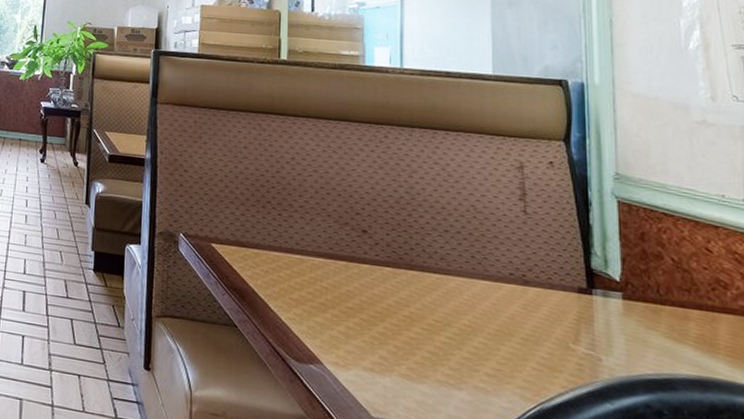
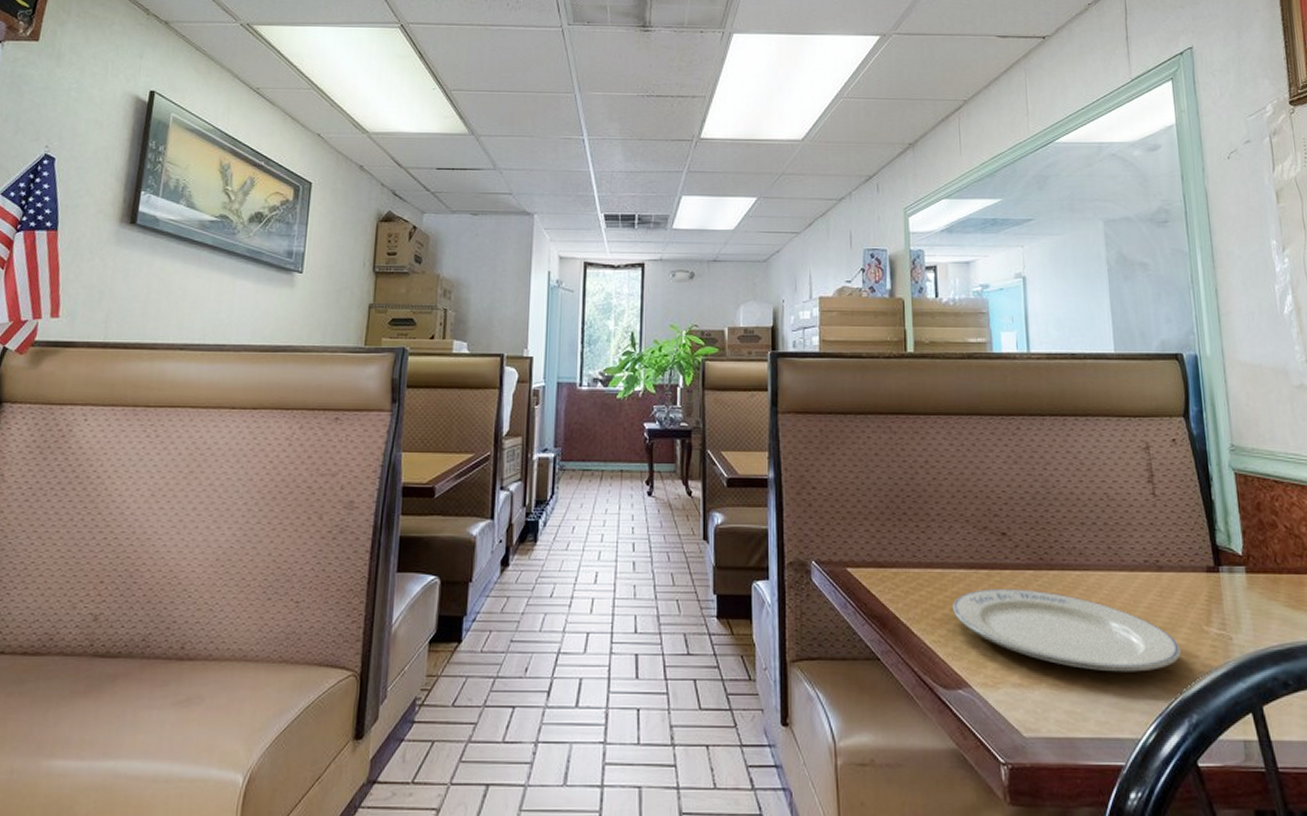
plate: none [310,278,543,378] -> present [953,589,1181,672]

